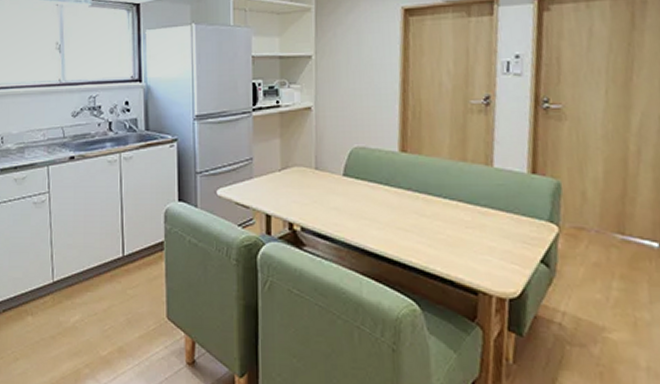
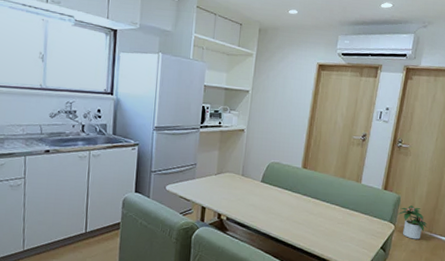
potted plant: none [560,194,615,246] -> present [397,205,428,240]

